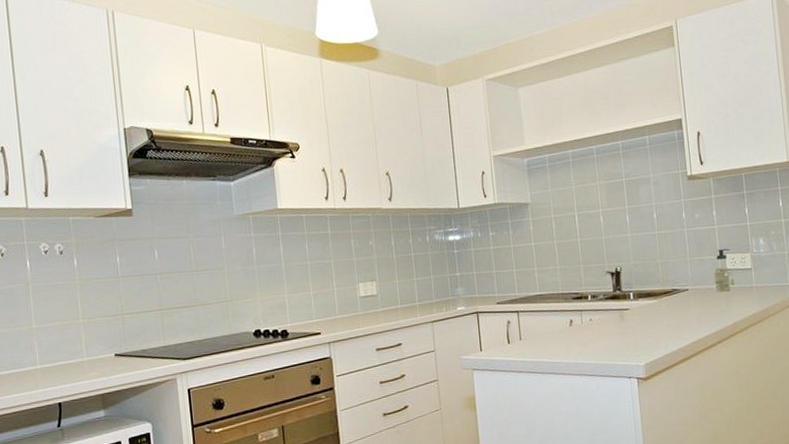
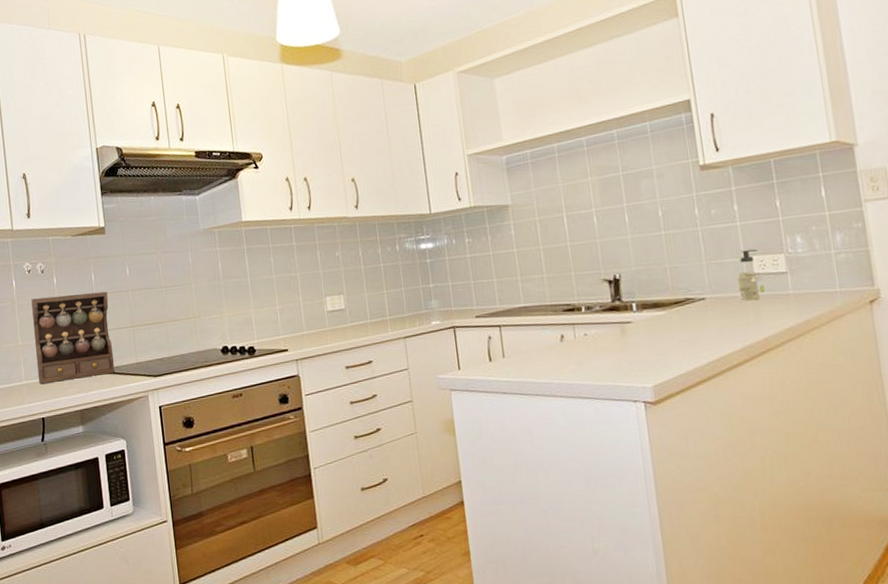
spice rack: none [48,274,141,369] -> present [31,291,115,385]

